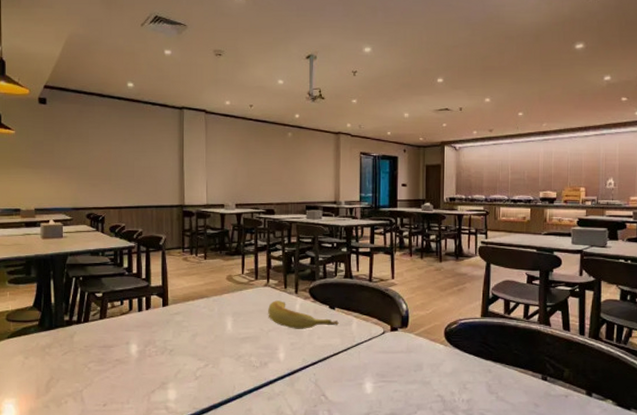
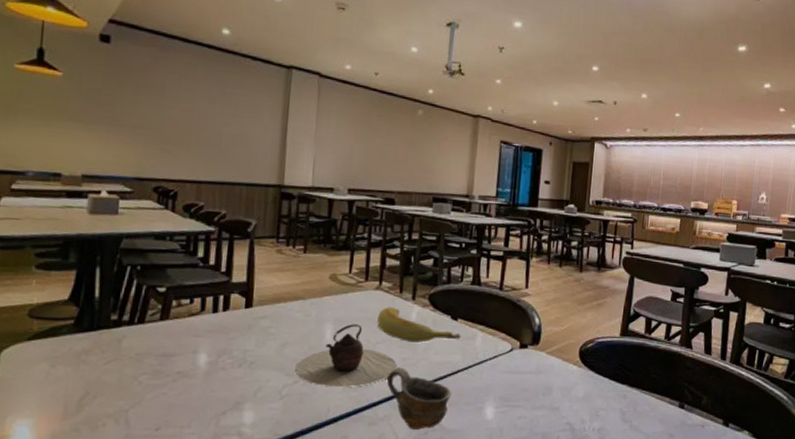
teapot: none [205,316,287,369] -> present [295,324,397,388]
cup: none [279,350,335,403] -> present [386,367,452,430]

